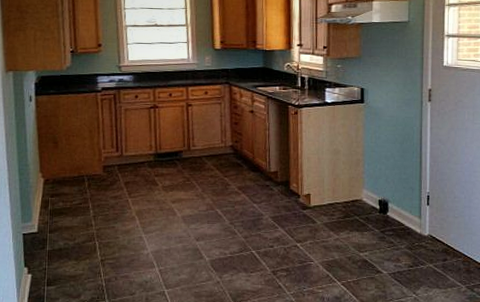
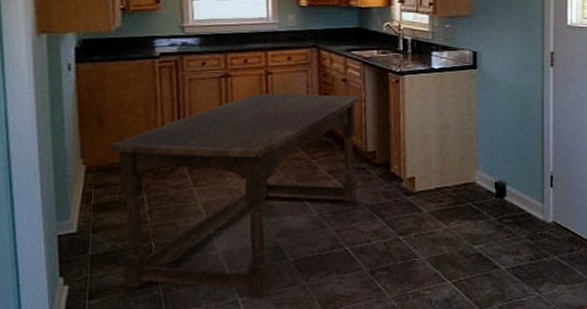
dining table: none [63,121,264,290] -> present [110,93,359,298]

